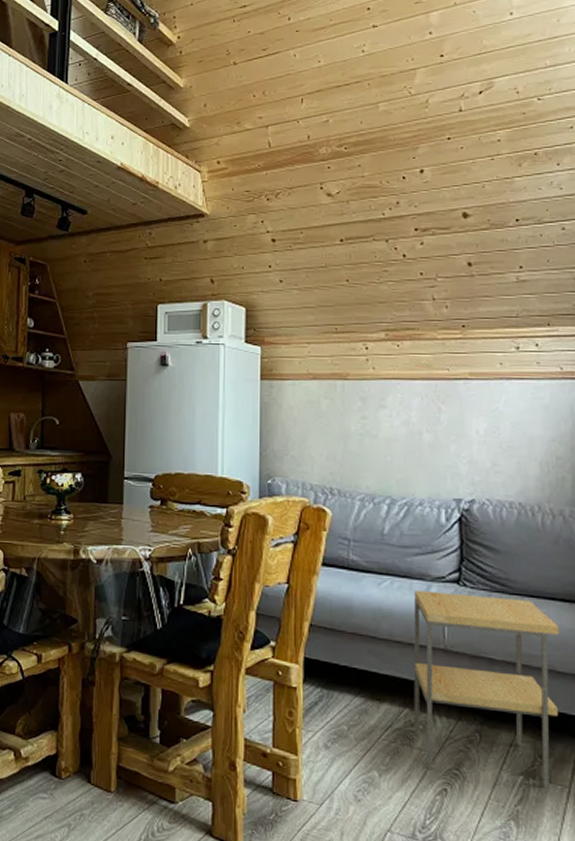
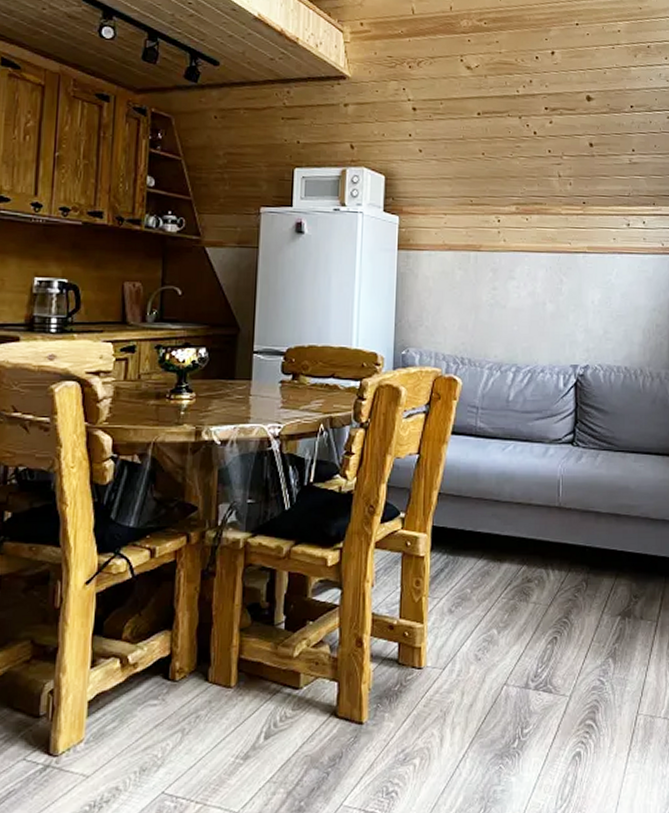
side table: present [413,589,560,788] -> none [530,452,654,625]

